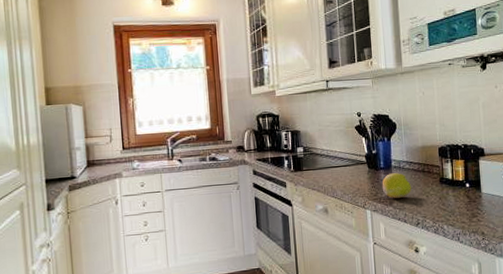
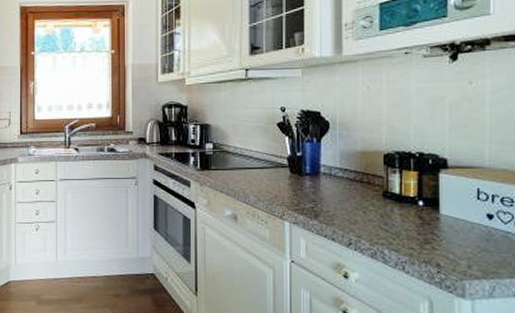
fruit: present [382,173,411,199] -> none [306,181,344,212]

